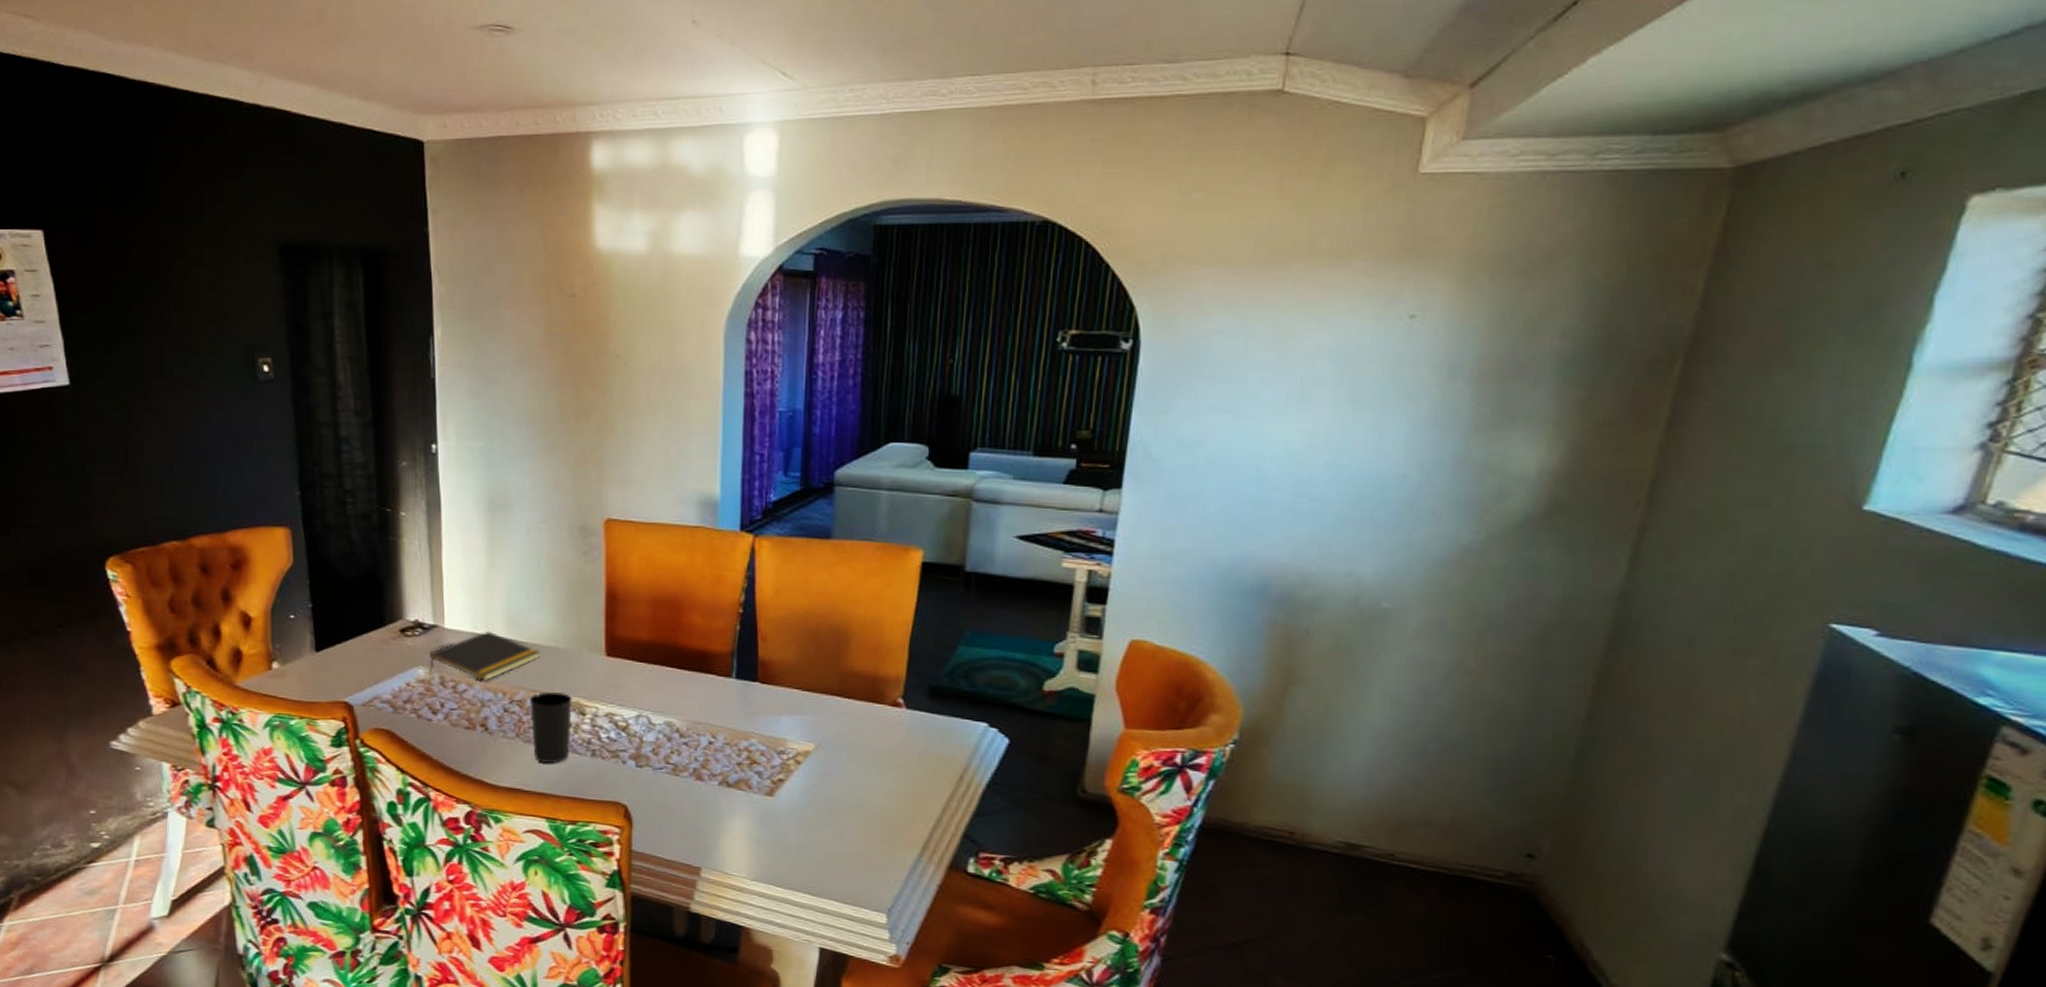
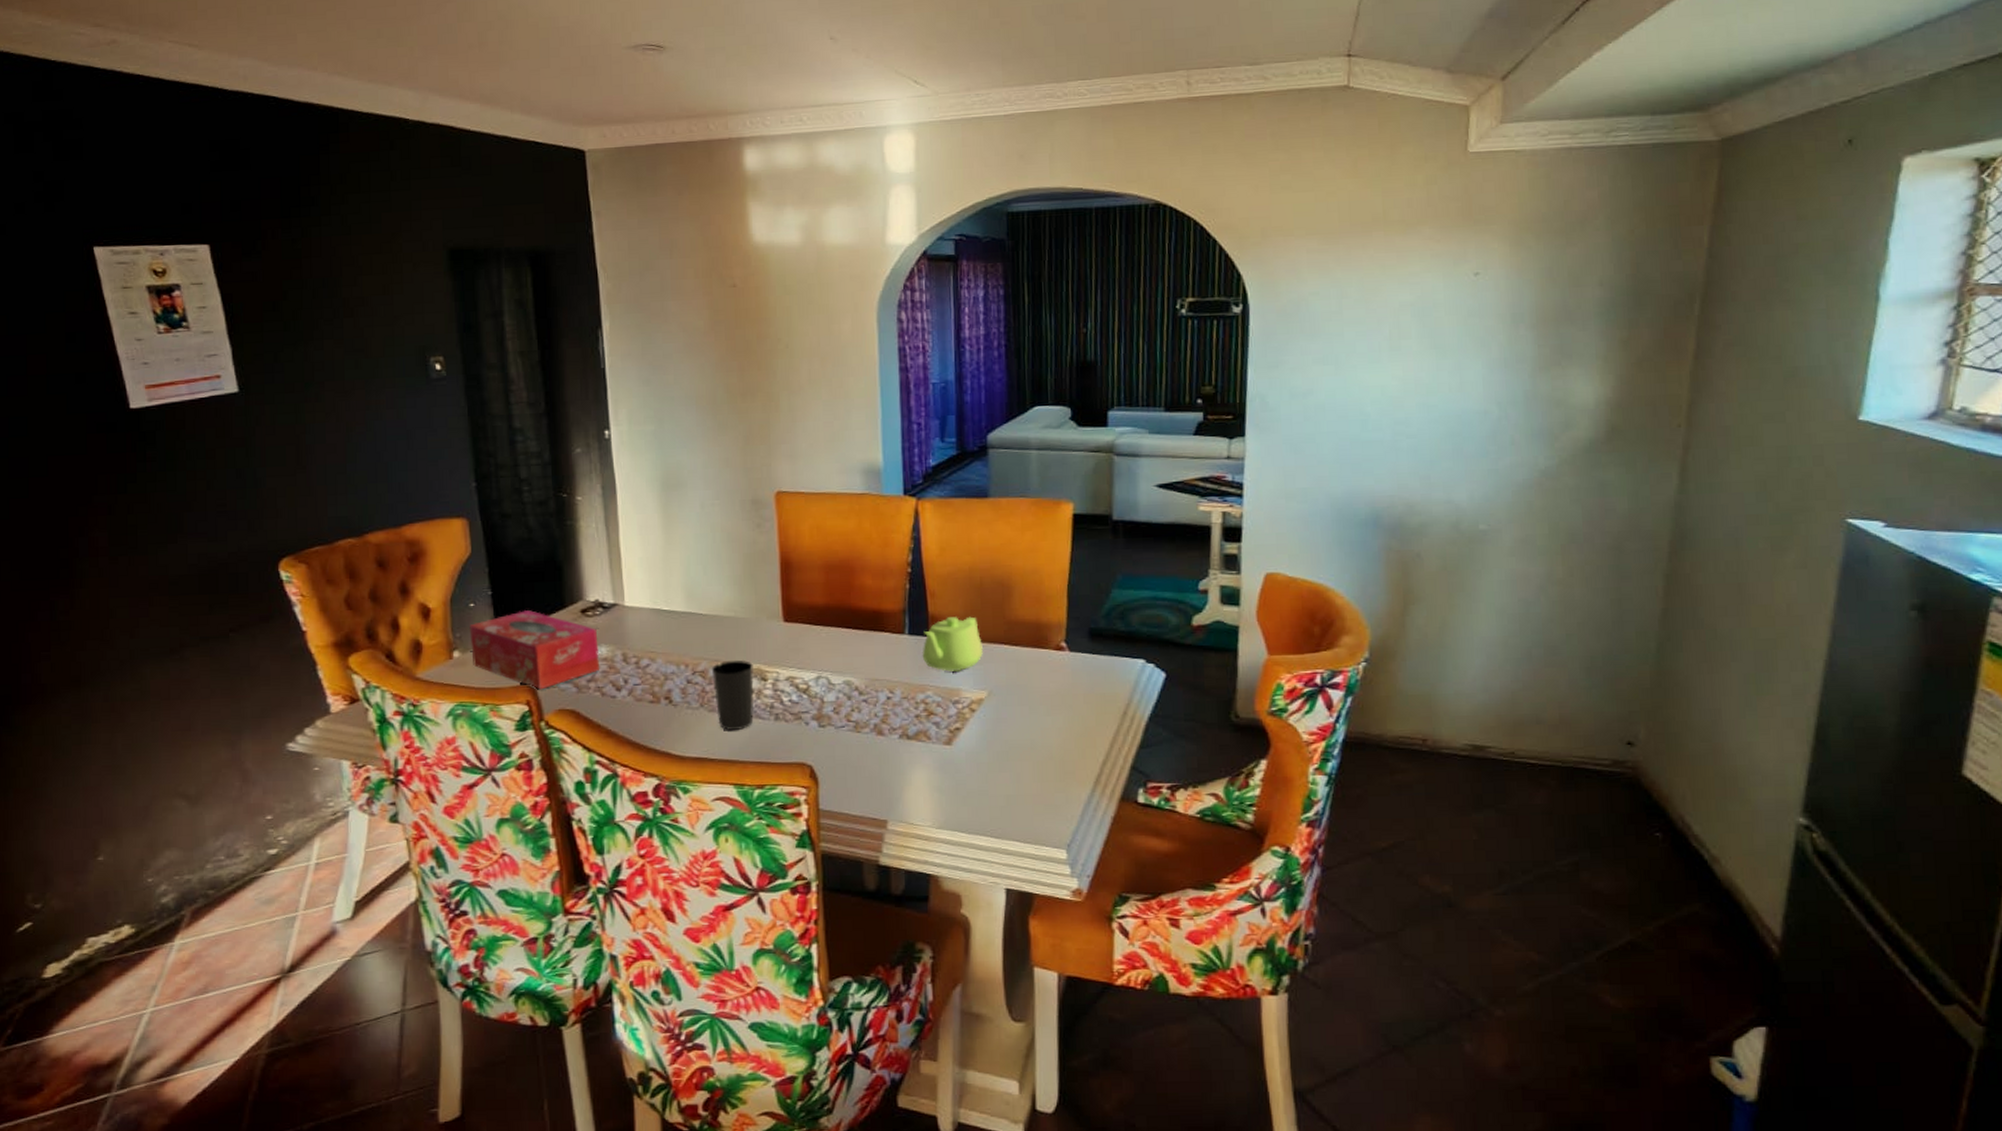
tissue box: none [289,626,417,707] -> present [469,610,600,690]
notepad: present [429,631,540,681] -> none [611,605,720,655]
teapot: none [748,663,813,721] -> present [922,616,983,672]

